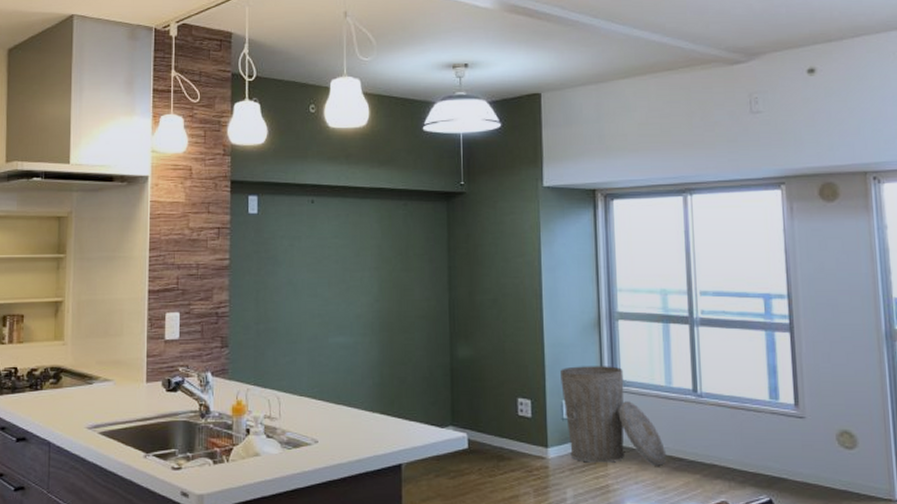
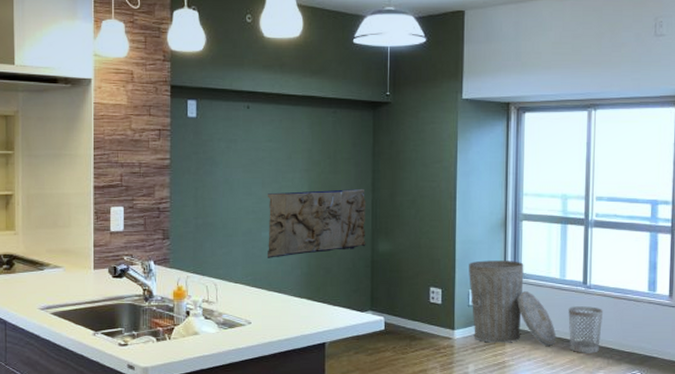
relief sculpture: none [334,288,444,367] -> present [266,189,367,258]
wastebasket: none [678,418,720,475] -> present [568,306,604,353]

